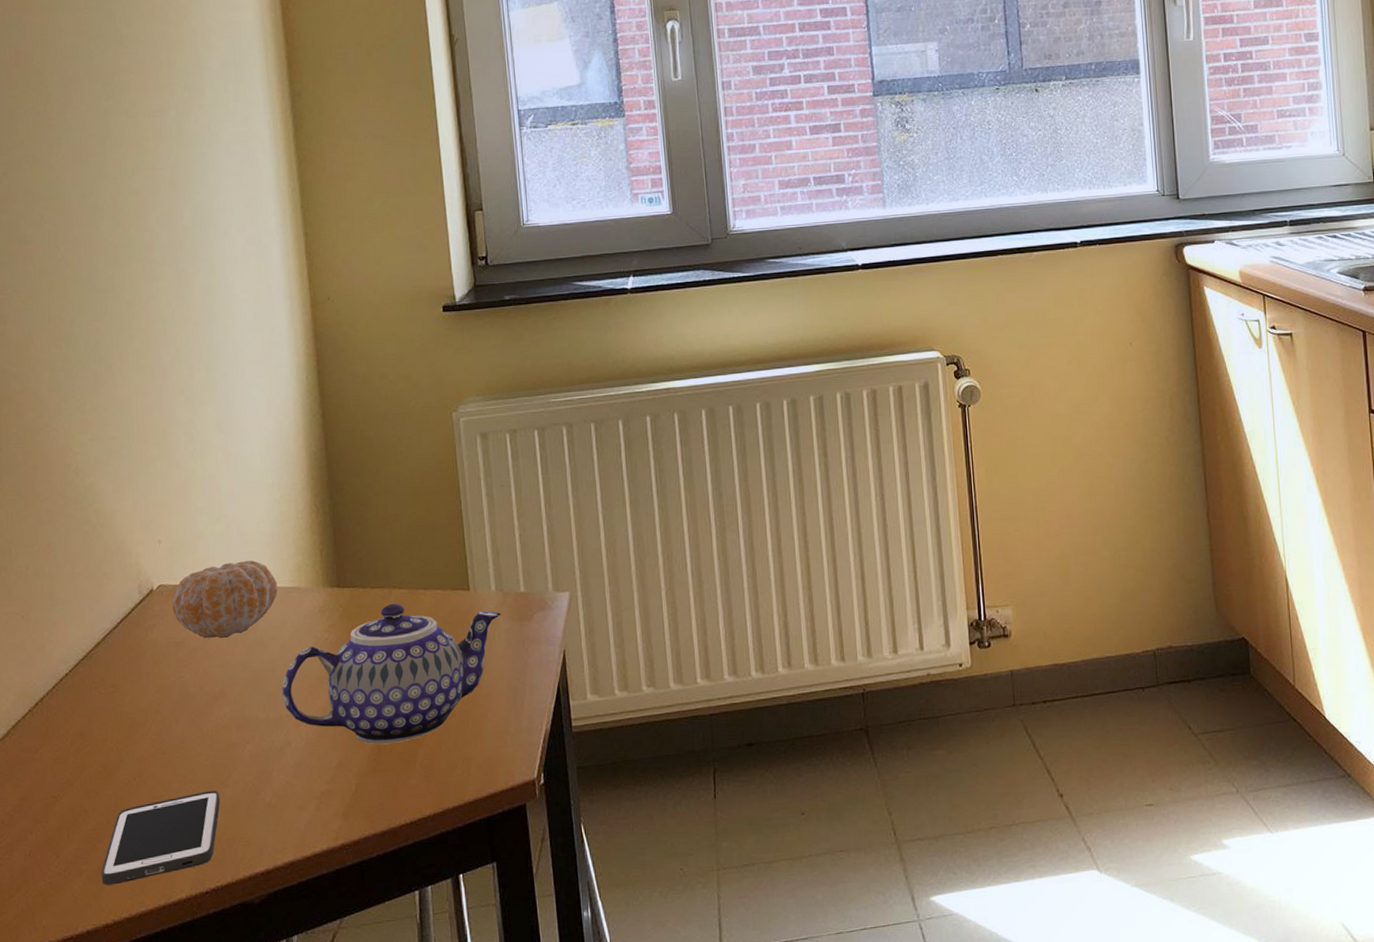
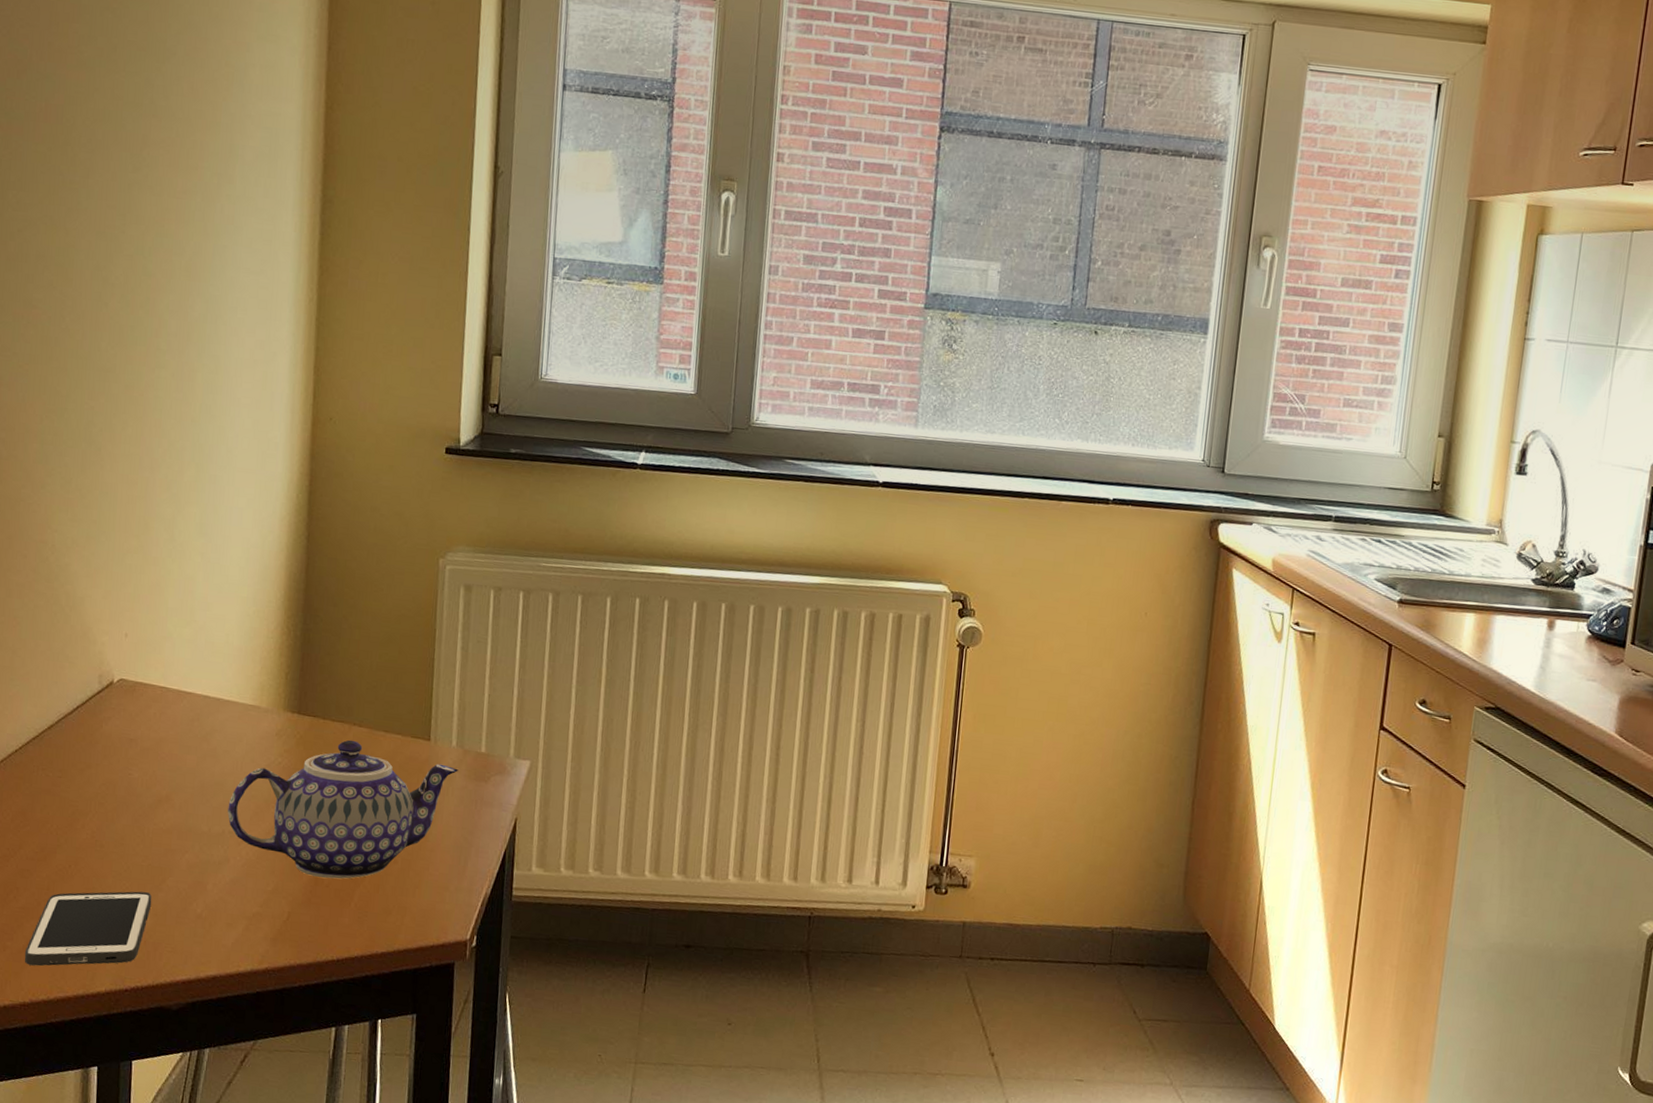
fruit: present [172,560,278,639] -> none [129,668,238,745]

